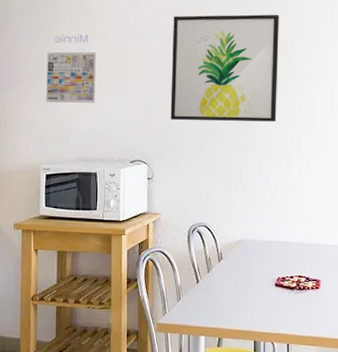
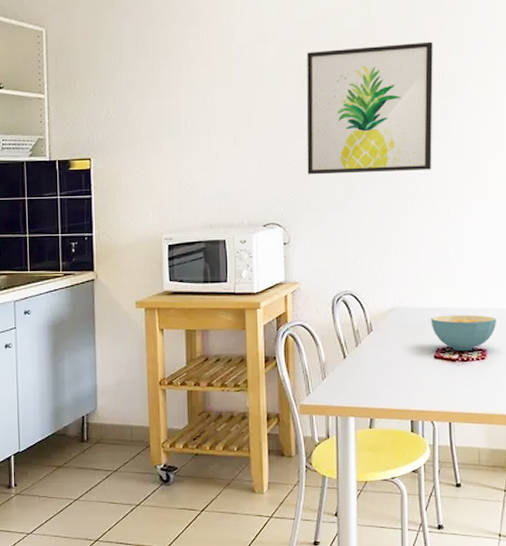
calendar: present [46,33,96,103] -> none [163,80,220,162]
cereal bowl: none [273,248,329,280] -> present [431,314,496,350]

